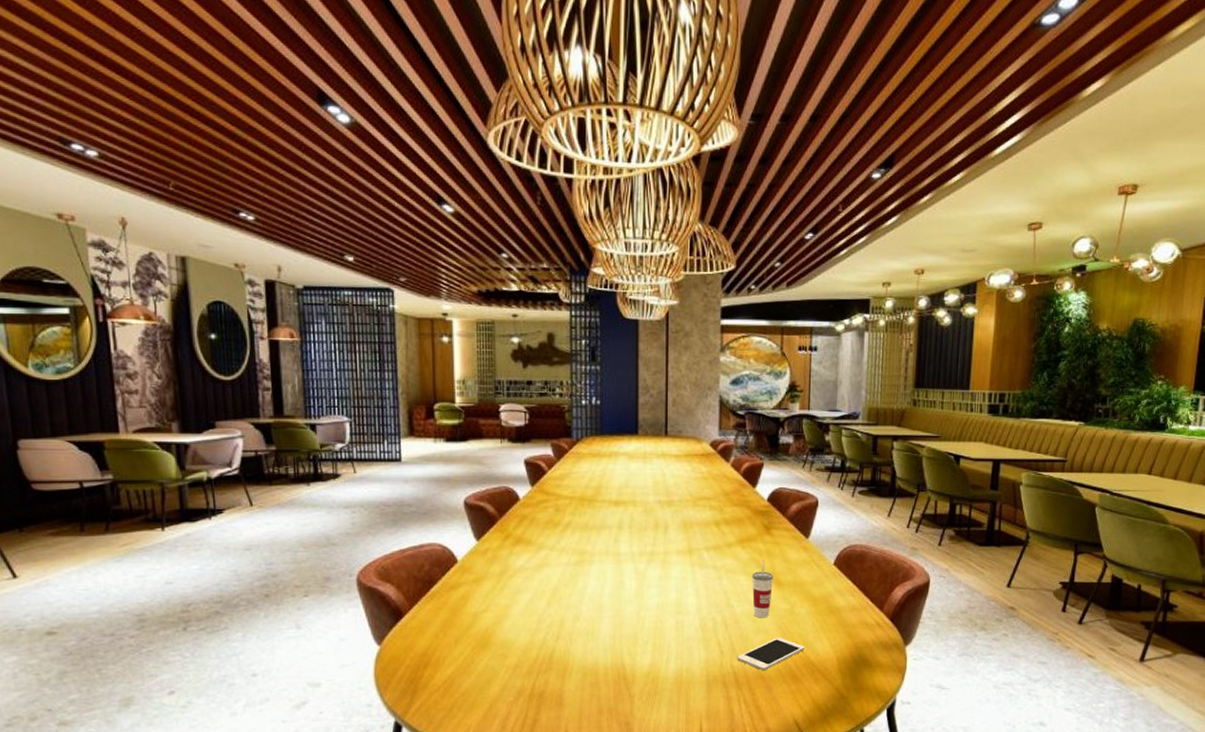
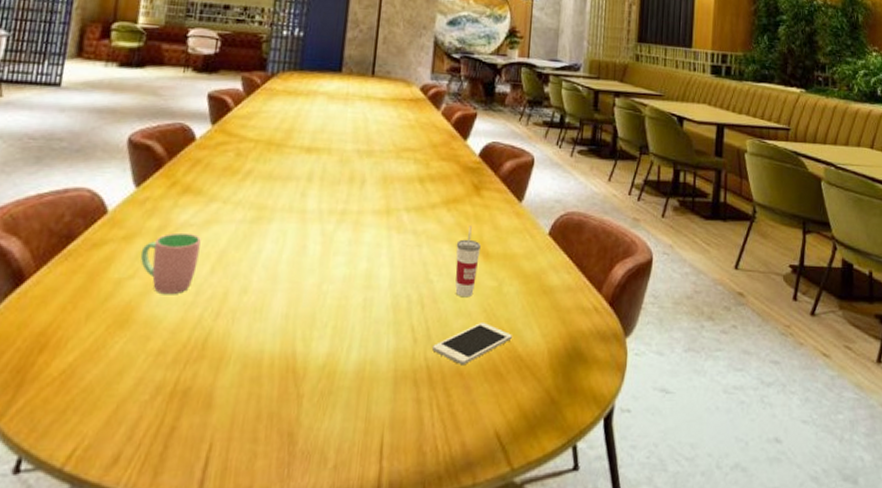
cup: none [489,575,536,622] -> present [140,232,201,294]

